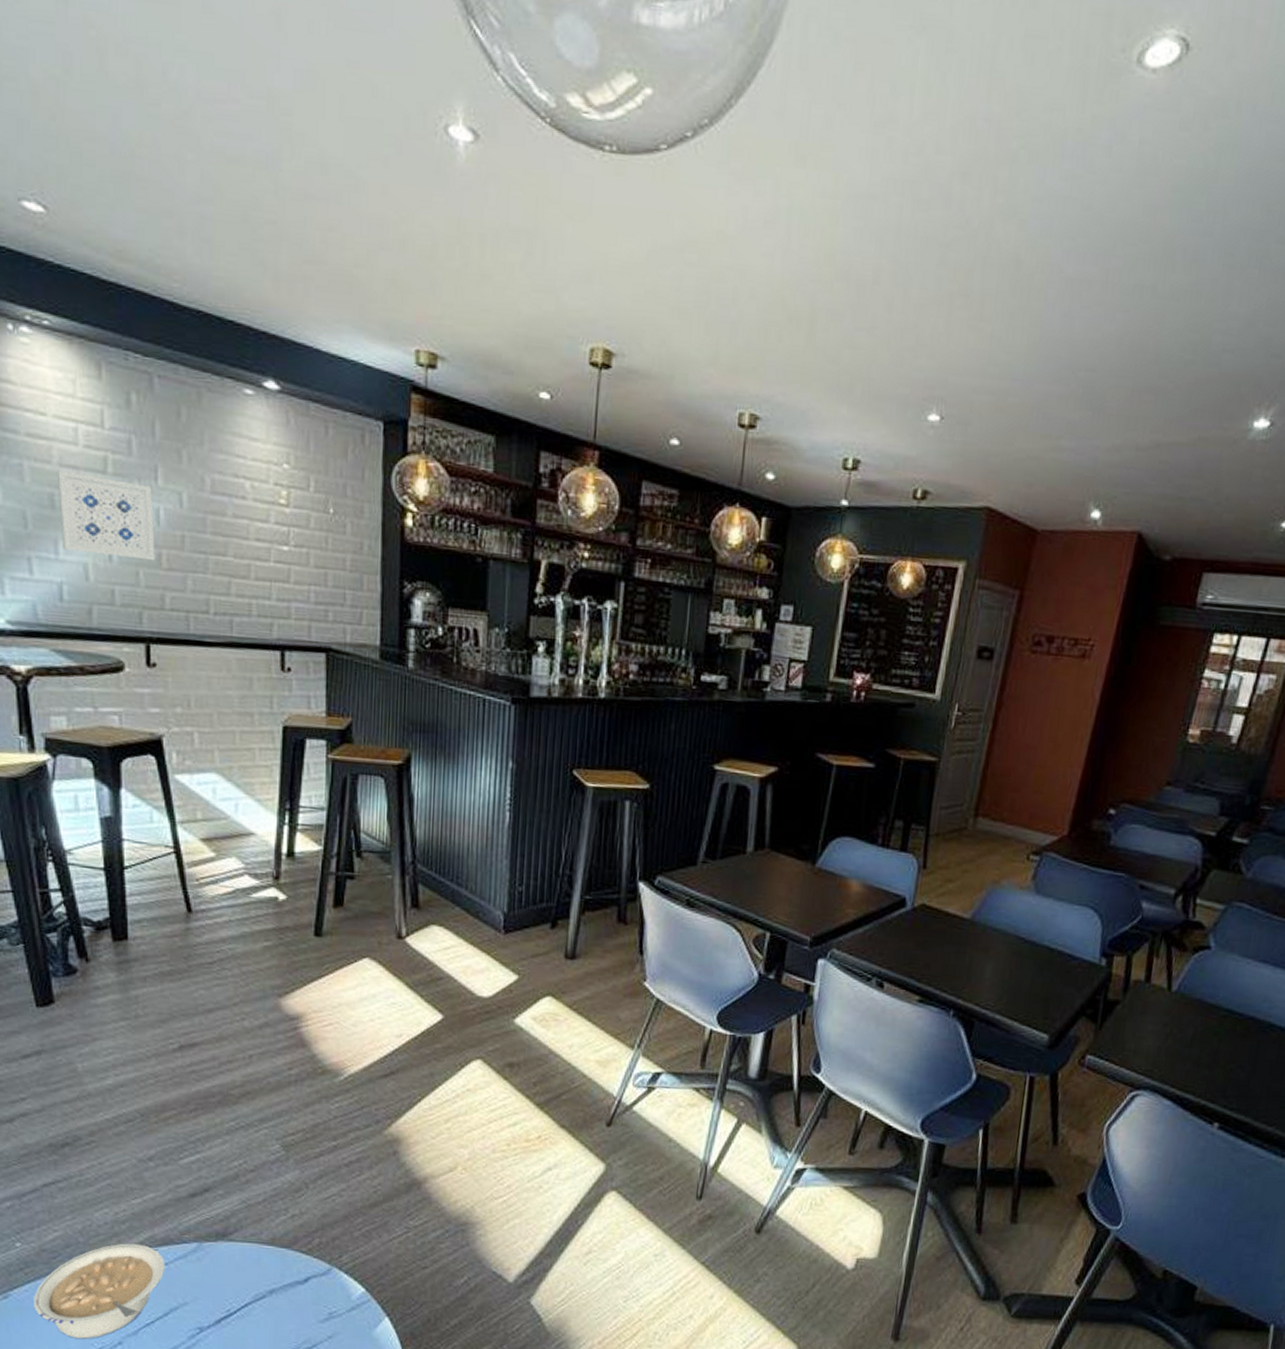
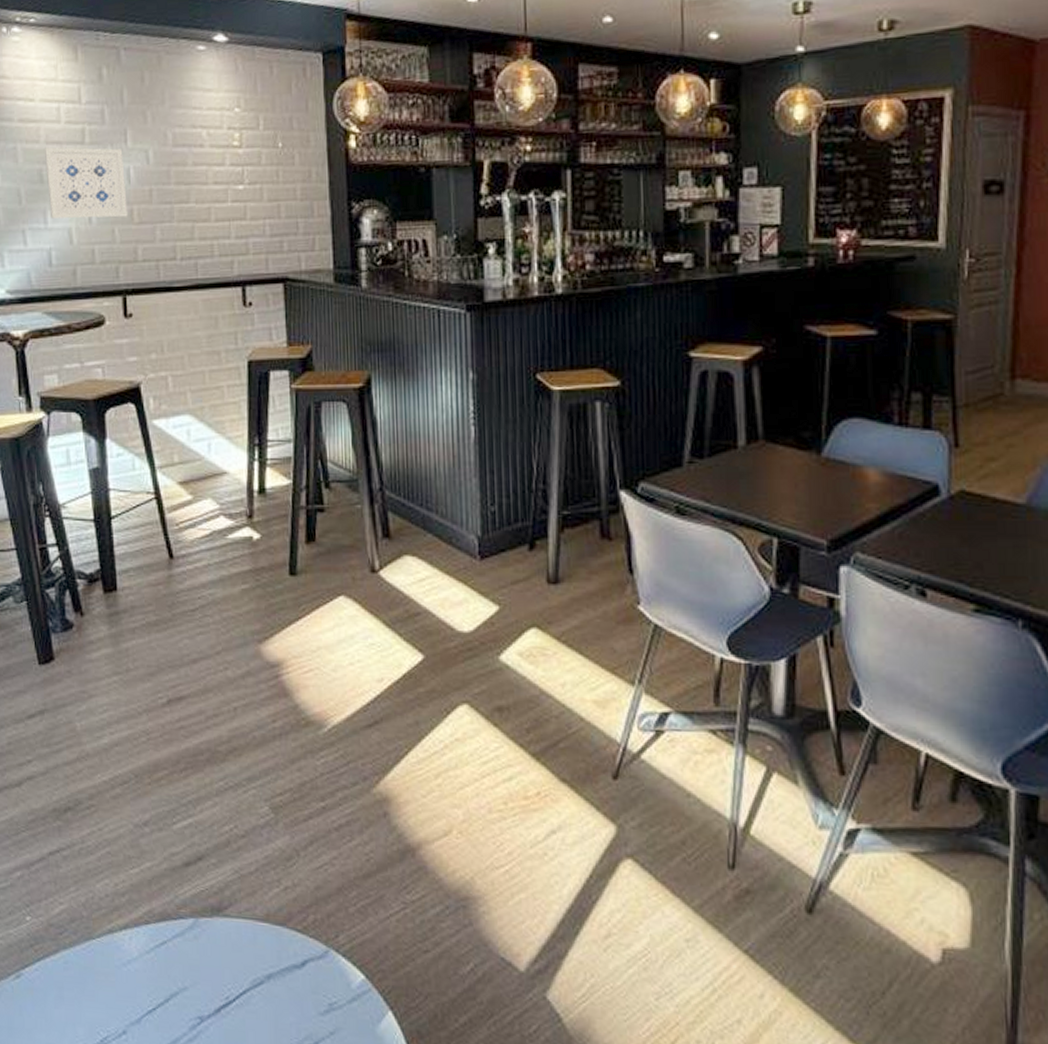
legume: present [34,1243,165,1339] -> none [43,918,164,1027]

